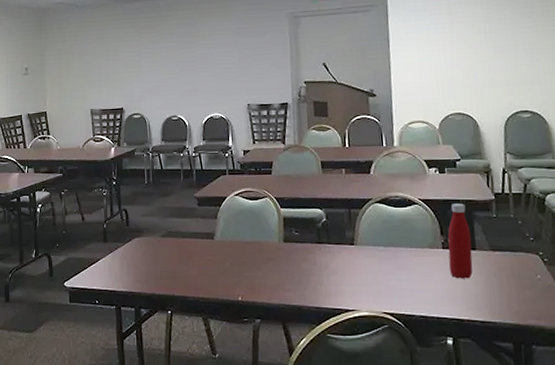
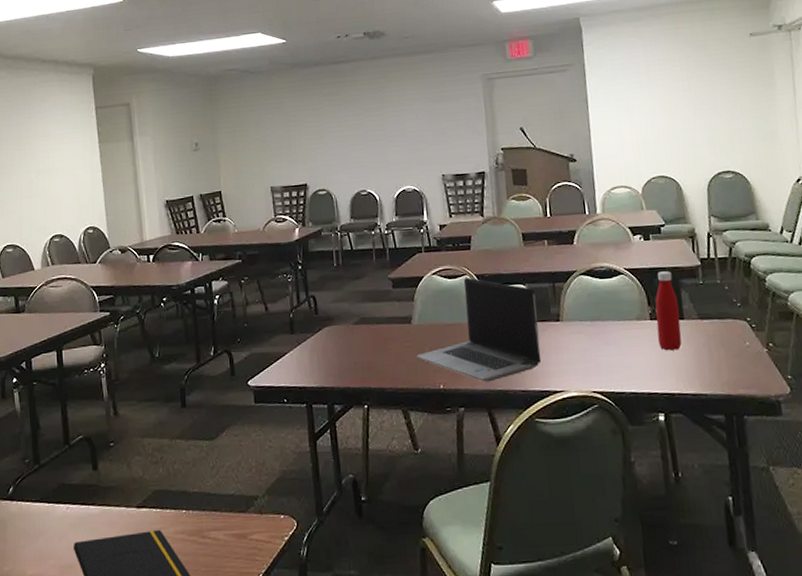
laptop computer: none [217,200,335,297] -> present [416,277,542,382]

